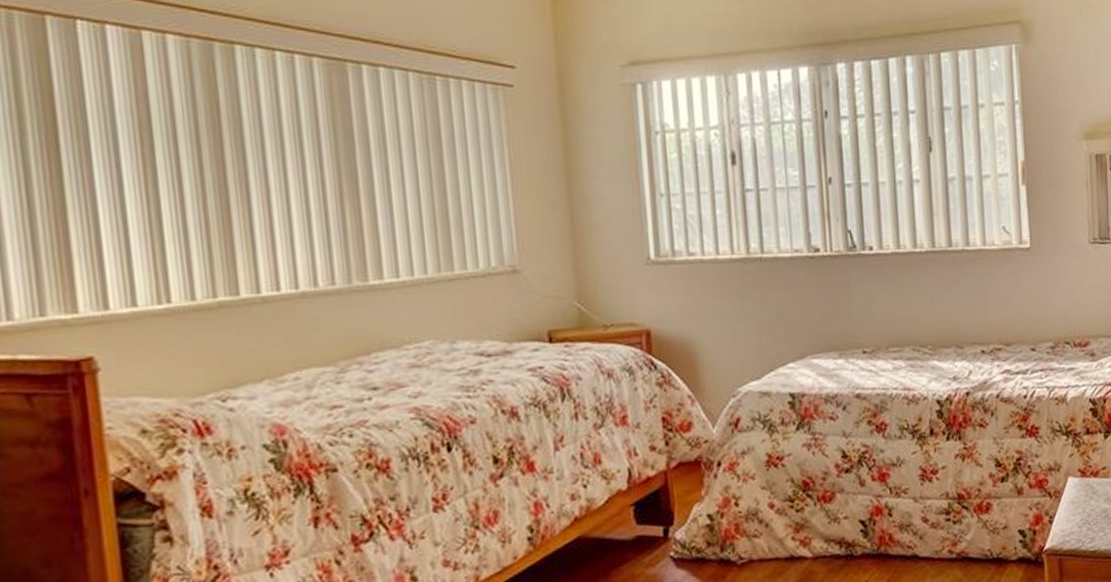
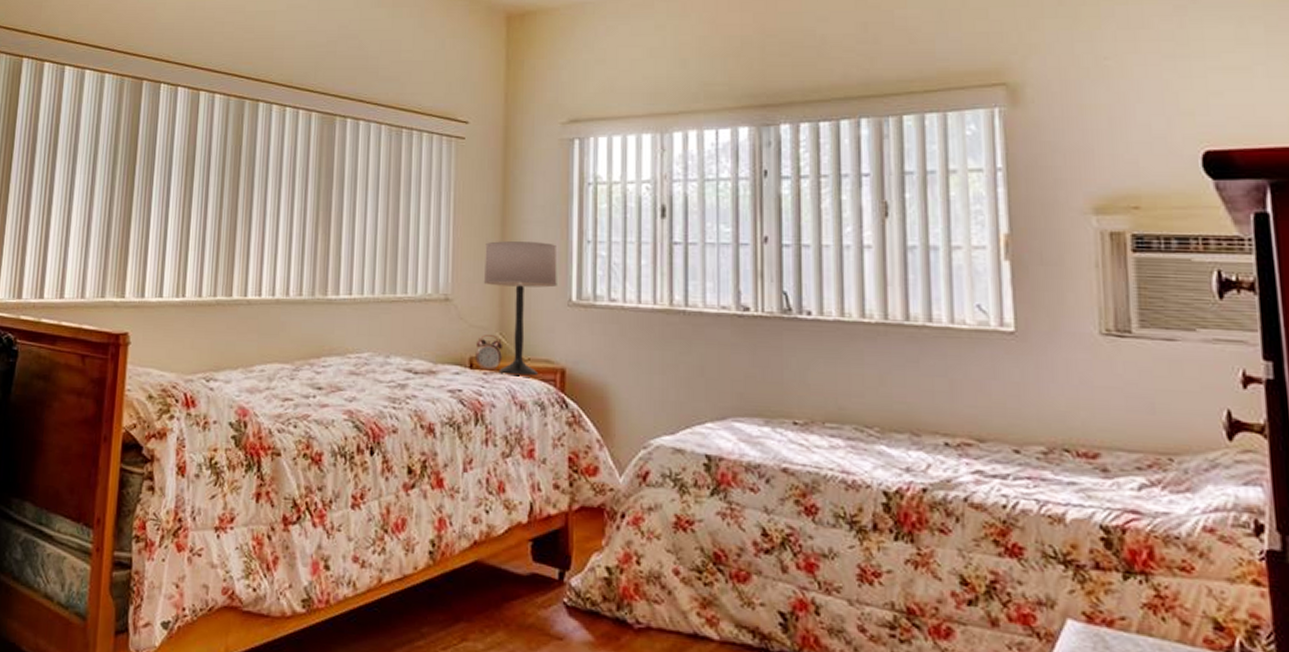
table lamp: none [551,199,634,344] -> present [483,241,557,376]
alarm clock: none [552,304,583,344] -> present [475,335,502,372]

